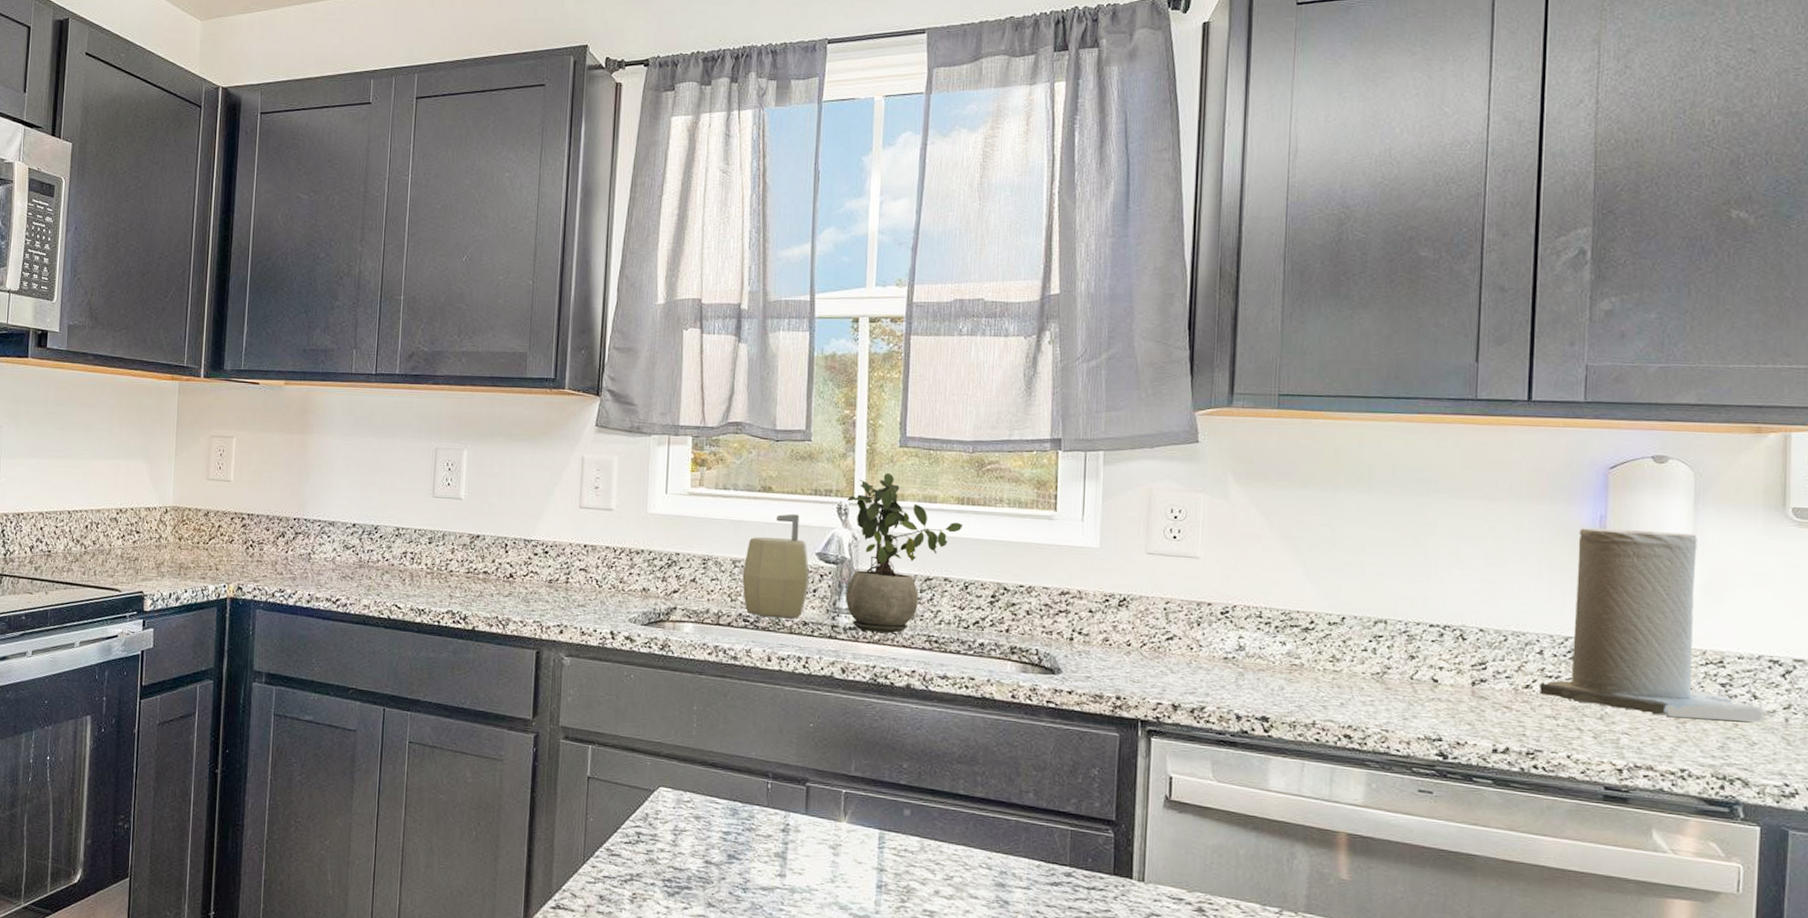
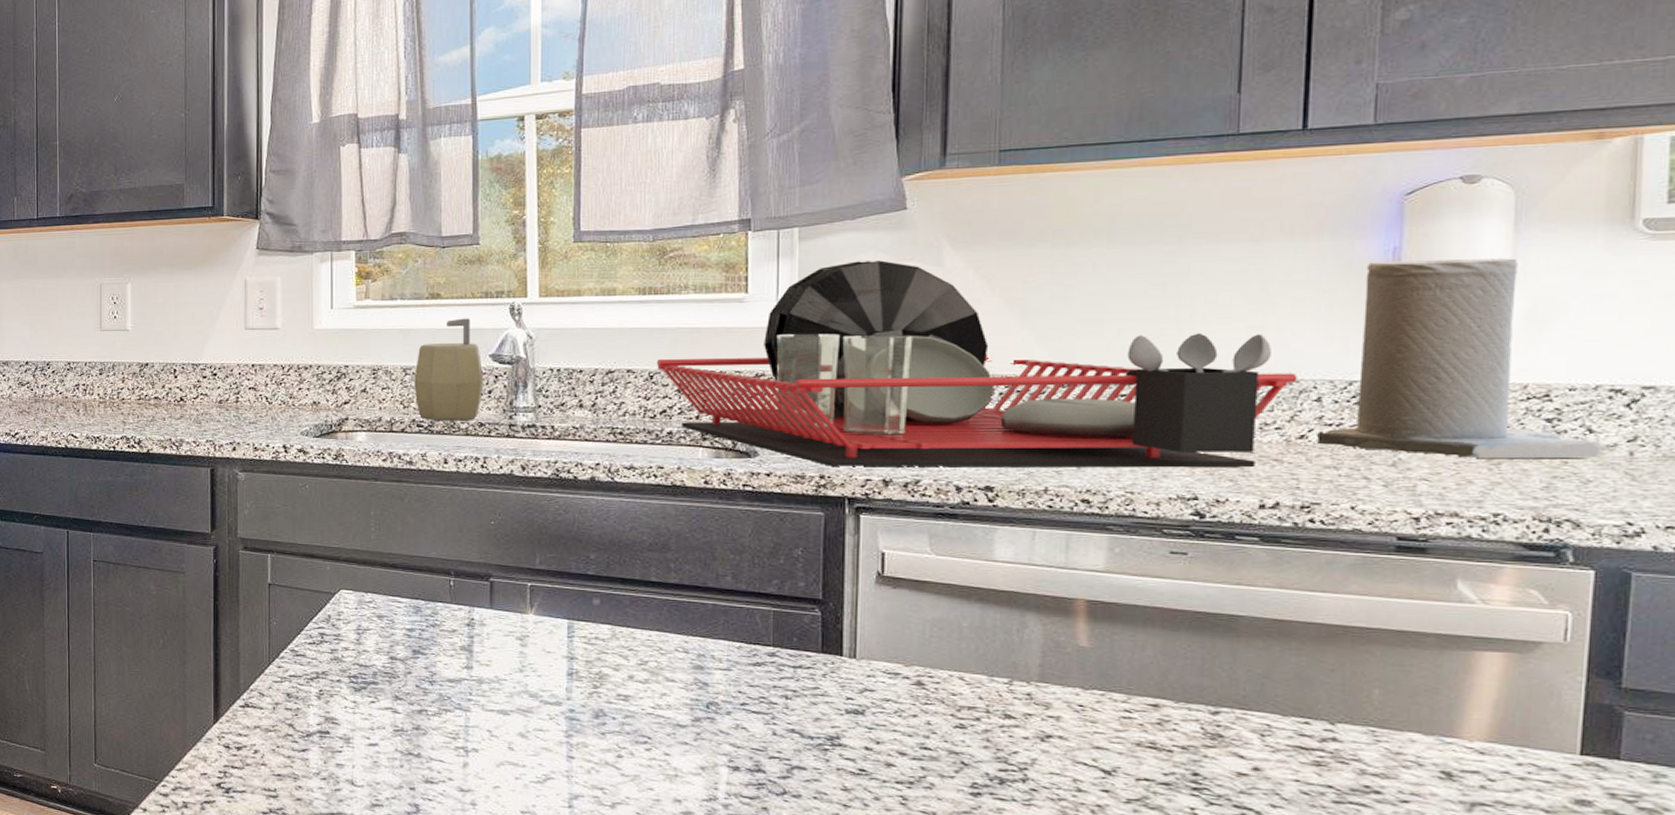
potted plant: present [845,472,964,633] -> none [520,269,646,428]
dish rack: none [971,488,1524,714] -> present [656,260,1298,468]

